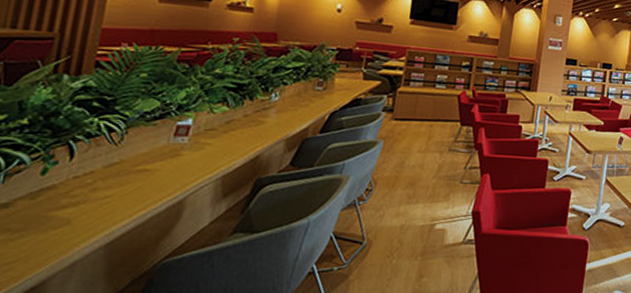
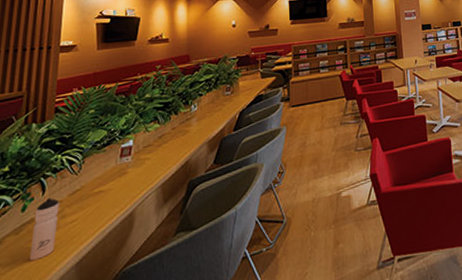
water bottle: none [46,165,92,232] -> present [29,197,60,261]

